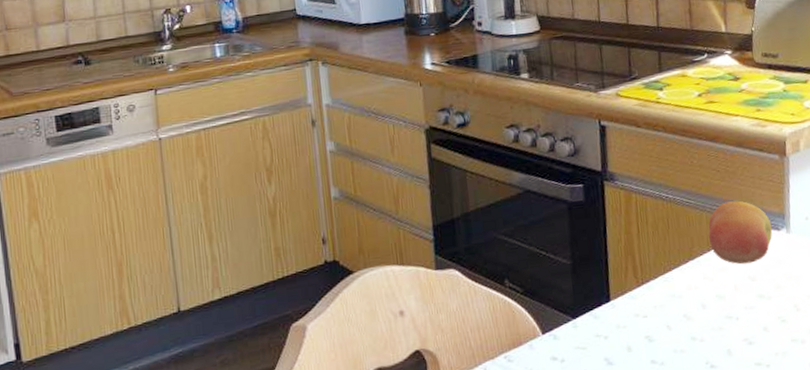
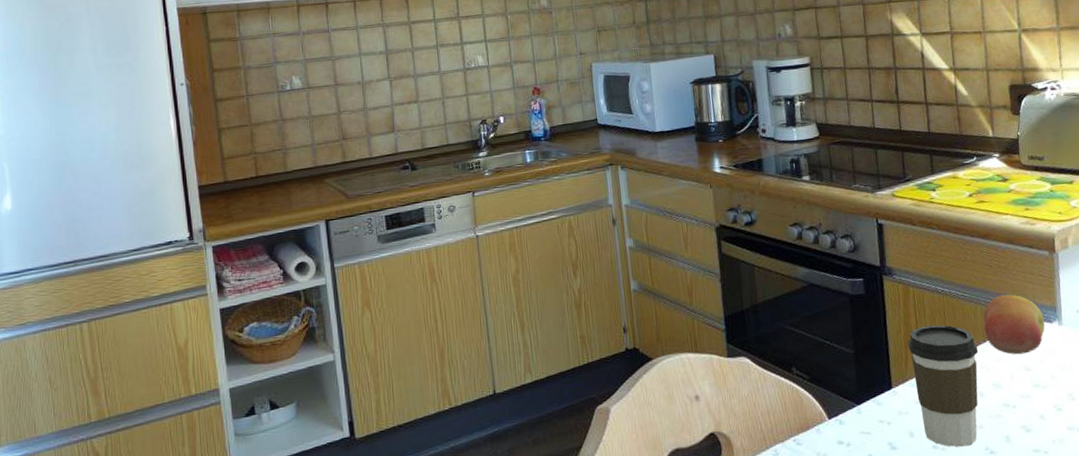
coffee cup: none [628,233,702,362] -> present [908,325,979,447]

